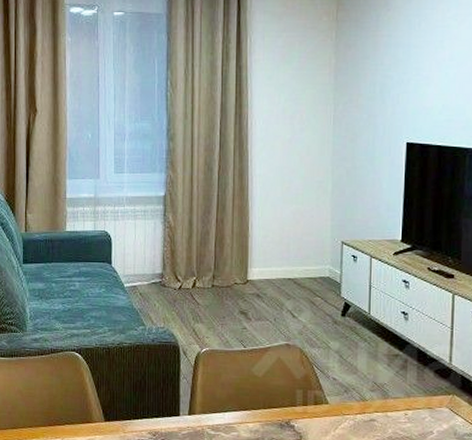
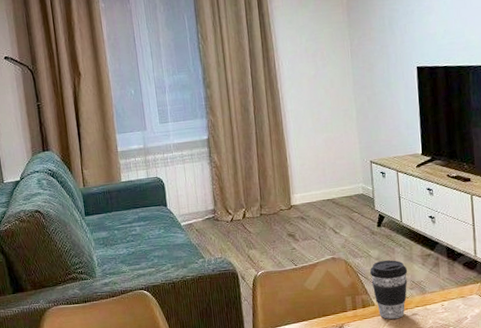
coffee cup: none [326,354,370,422] -> present [369,259,408,319]

